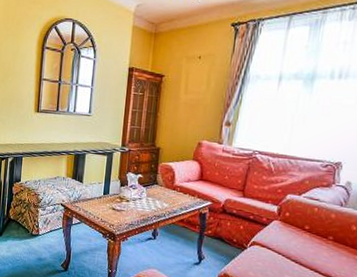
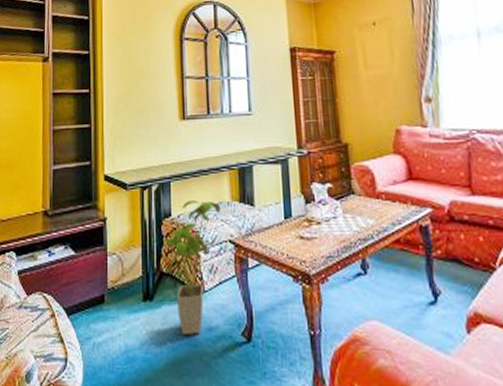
house plant: none [15,172,57,262] -> present [166,201,220,336]

